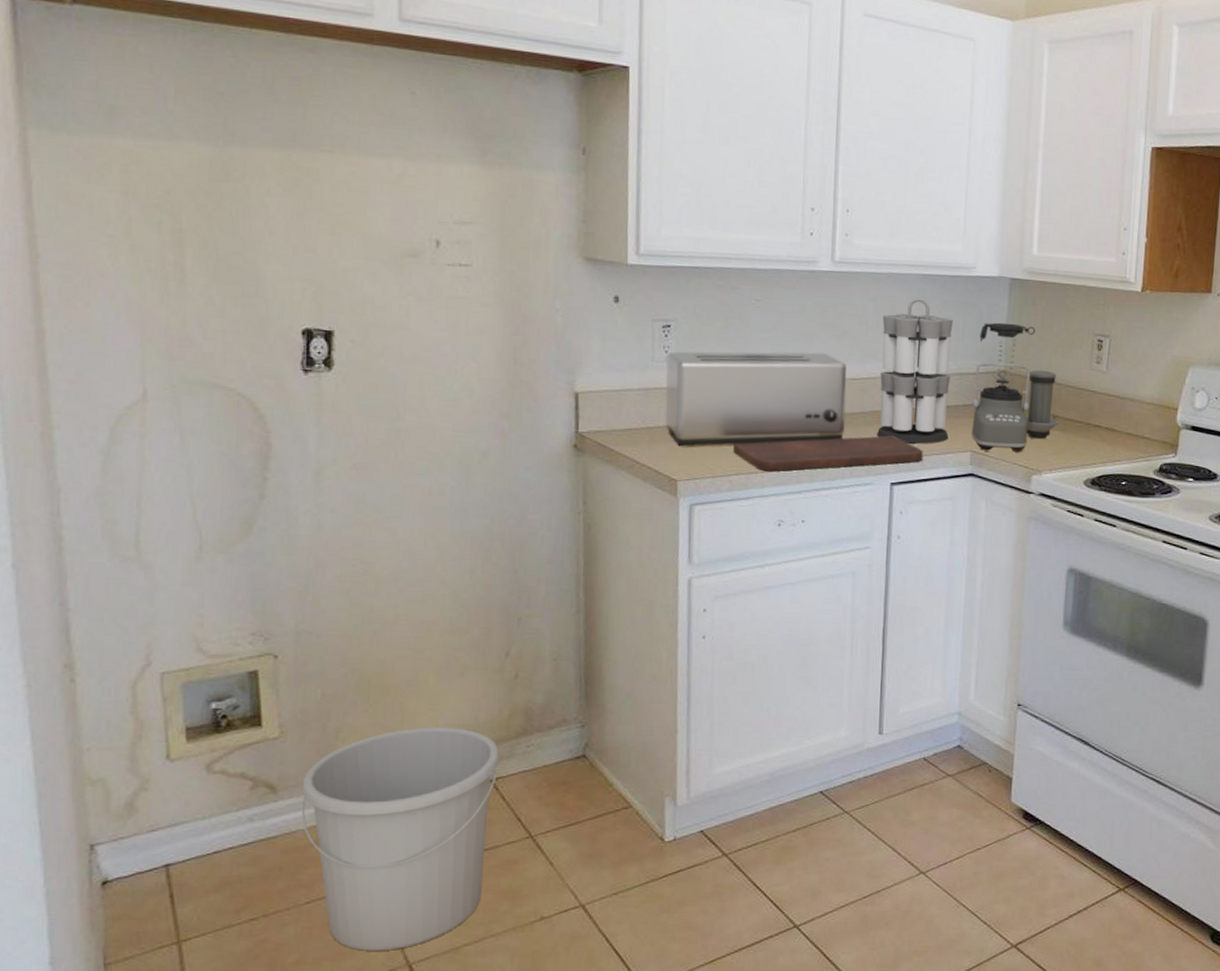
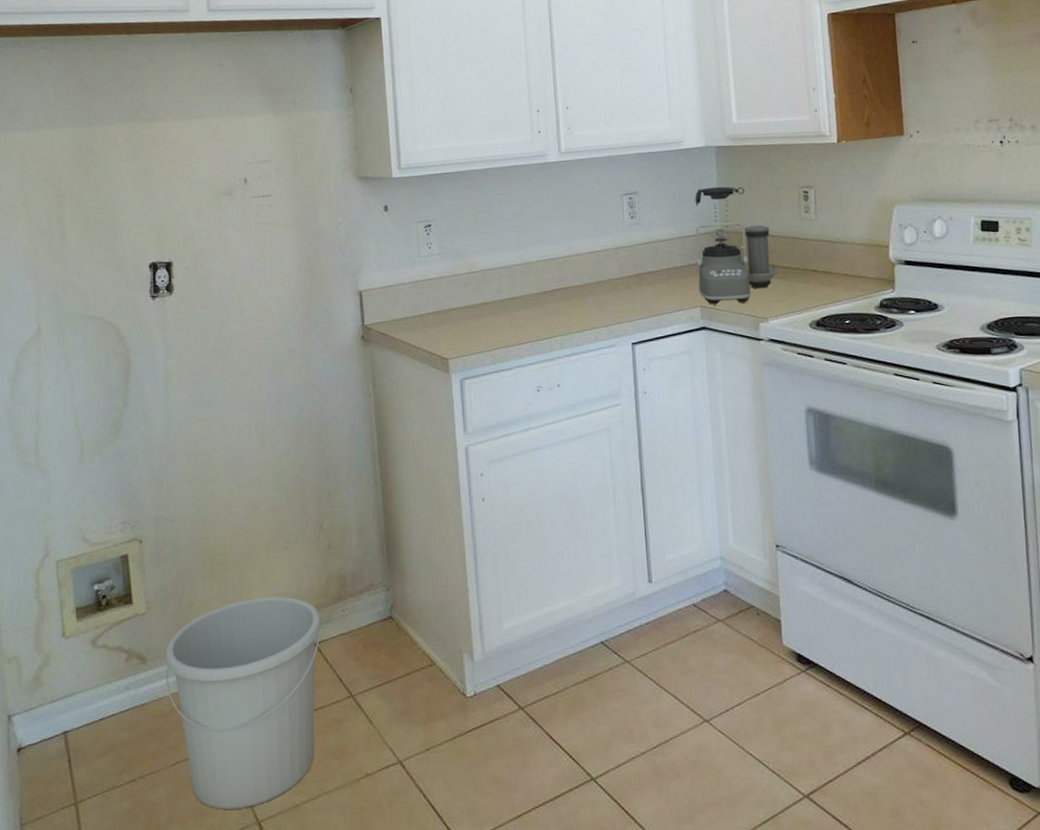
toaster: present [665,351,847,447] -> none [430,233,586,329]
cutting board: present [733,436,923,471] -> none [492,300,658,343]
spice rack: present [877,298,954,444] -> none [607,174,679,305]

